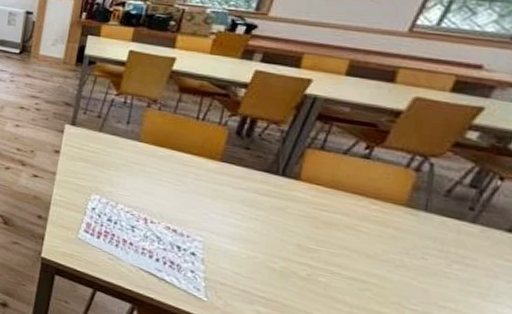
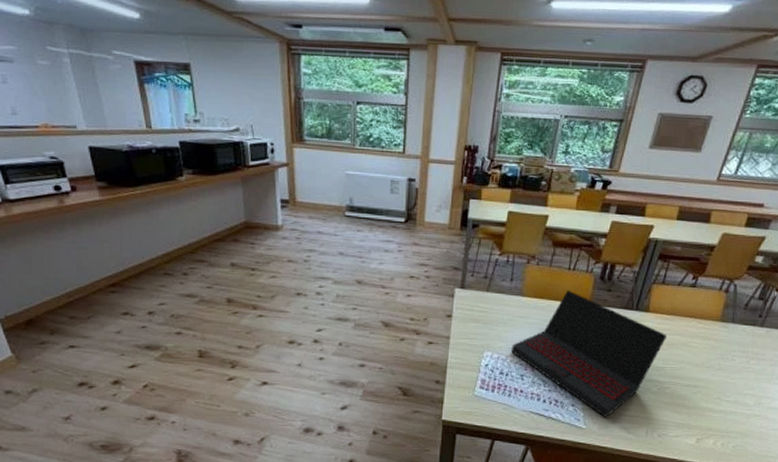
laptop: none [122,141,325,295] -> present [511,290,668,418]

